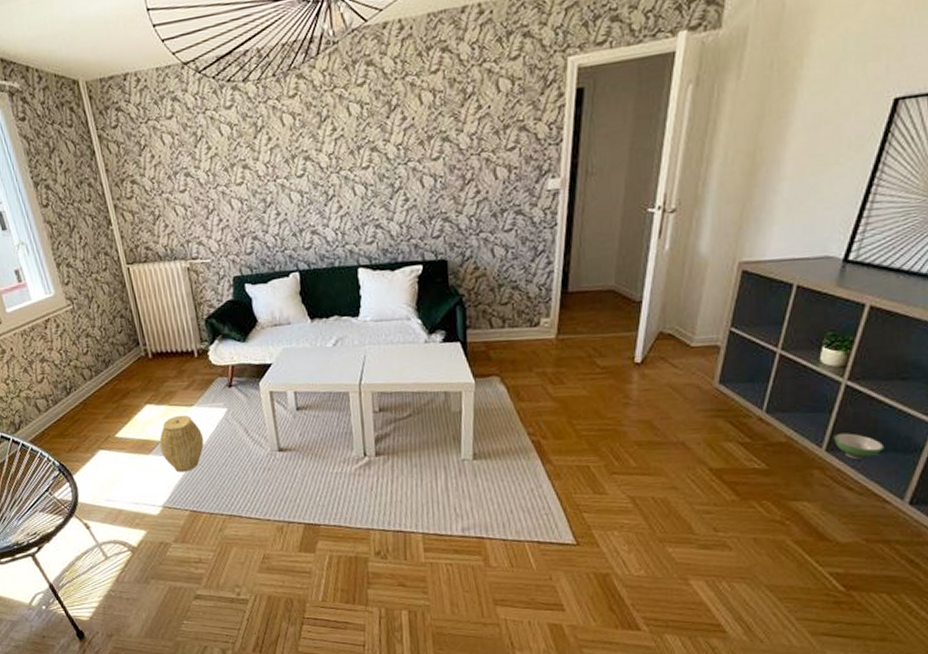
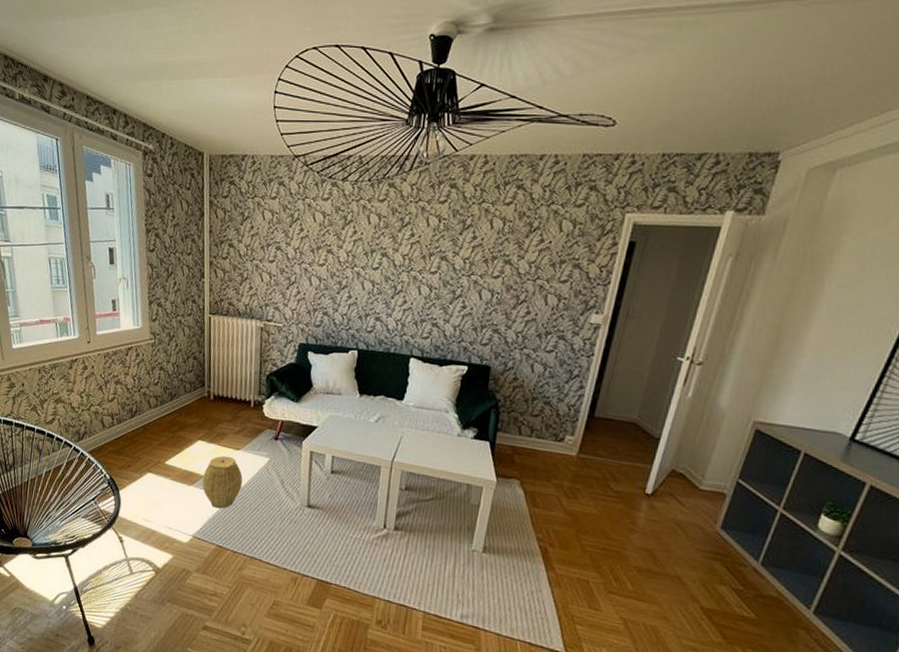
bowl: present [833,433,885,460] -> none [821,599,870,629]

